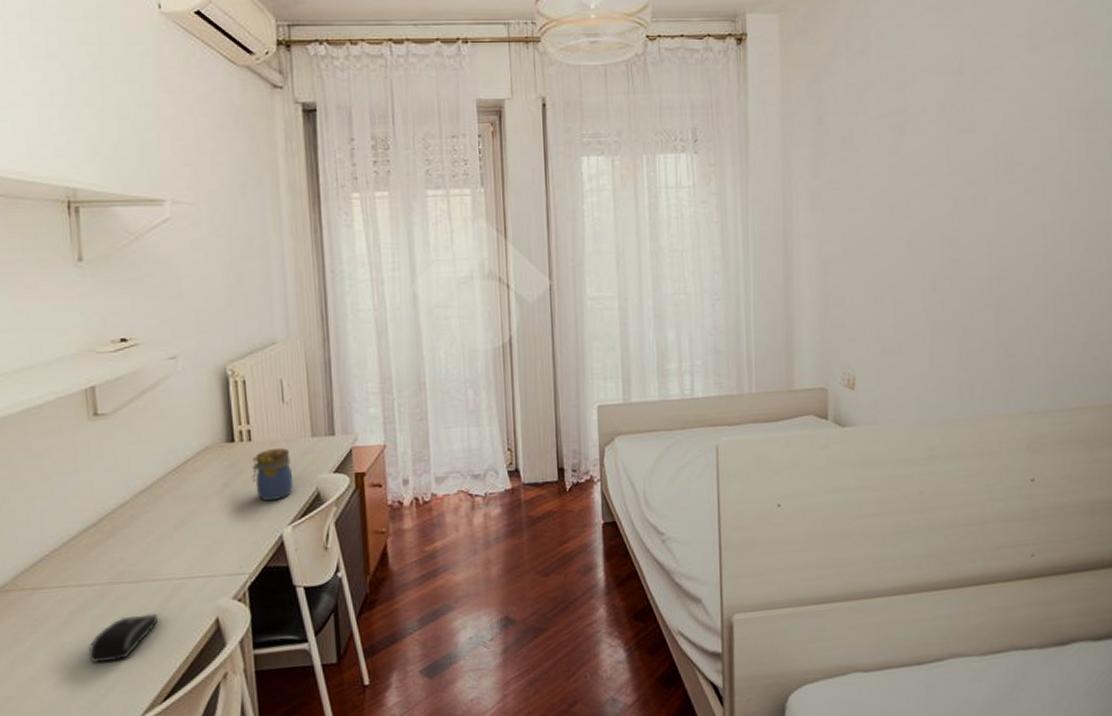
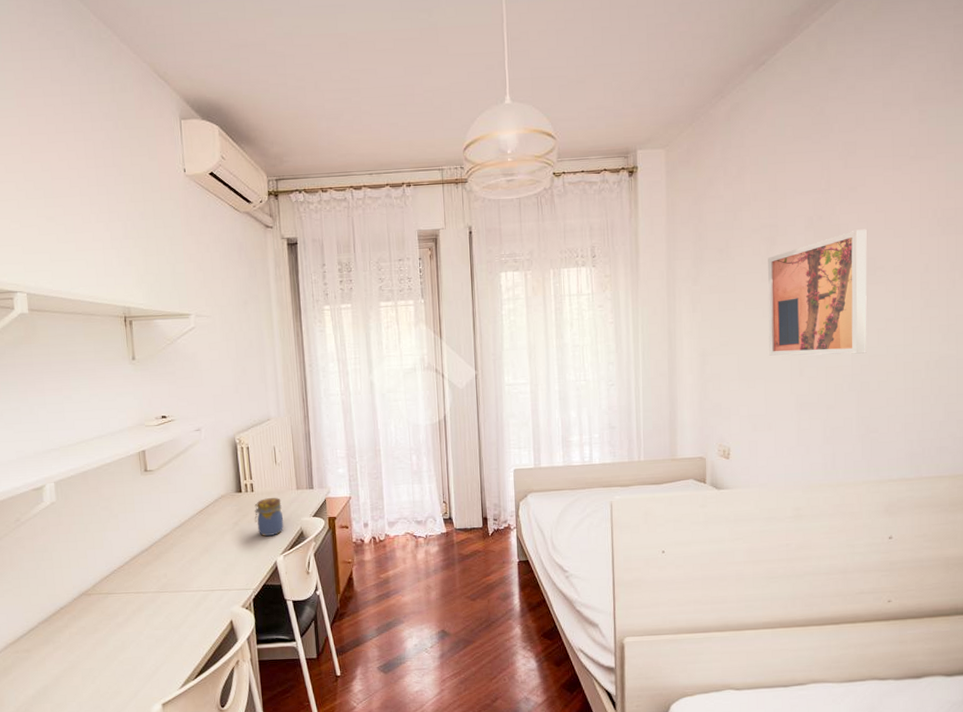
computer mouse: present [88,613,158,664] -> none [144,615,190,649]
wall art: none [896,119,1005,267] -> present [768,229,867,357]

